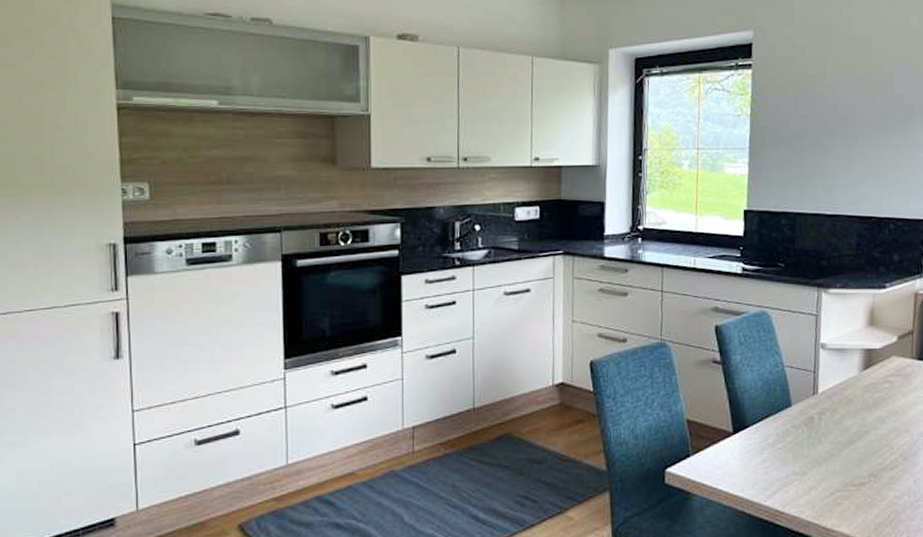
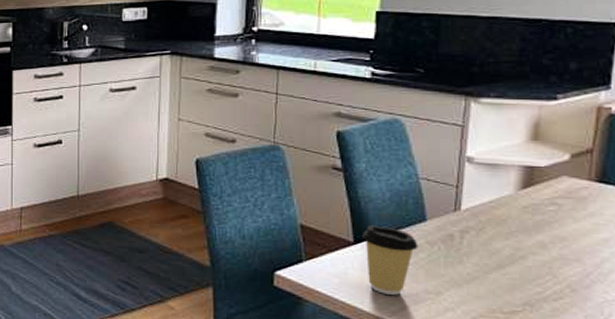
coffee cup: none [739,414,786,480] -> present [361,225,419,295]

